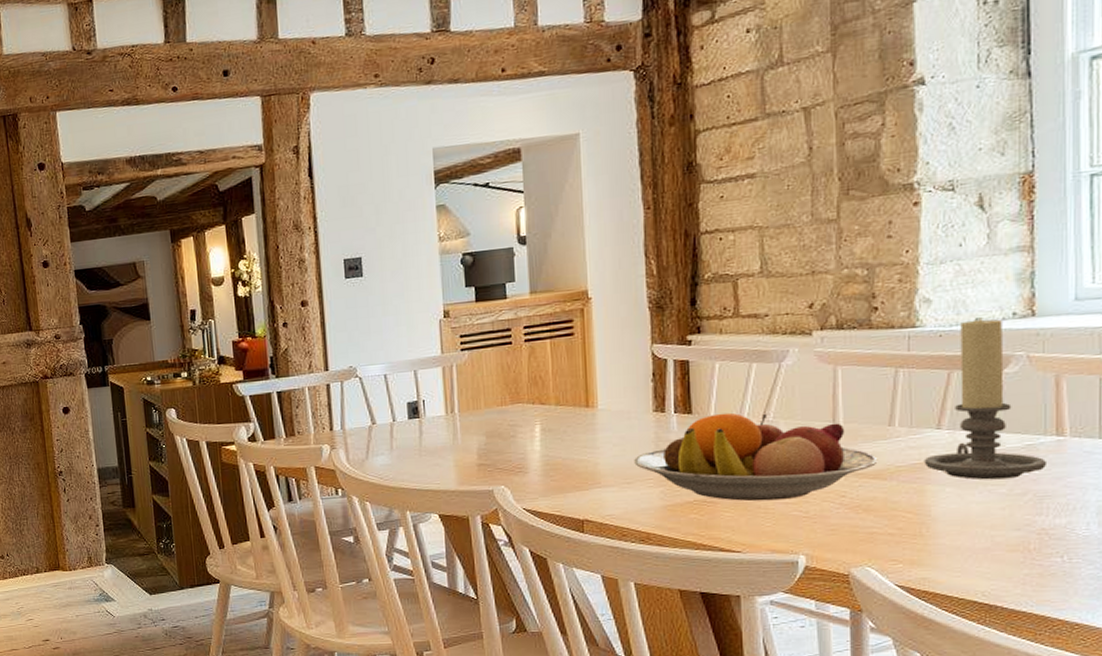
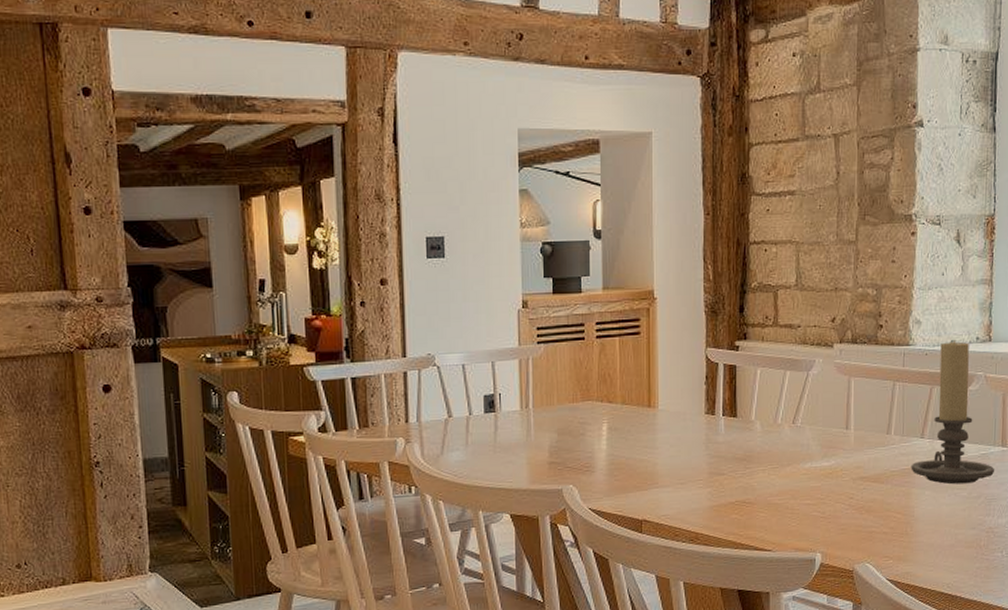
fruit bowl: present [634,412,878,502] -> none [688,417,878,502]

